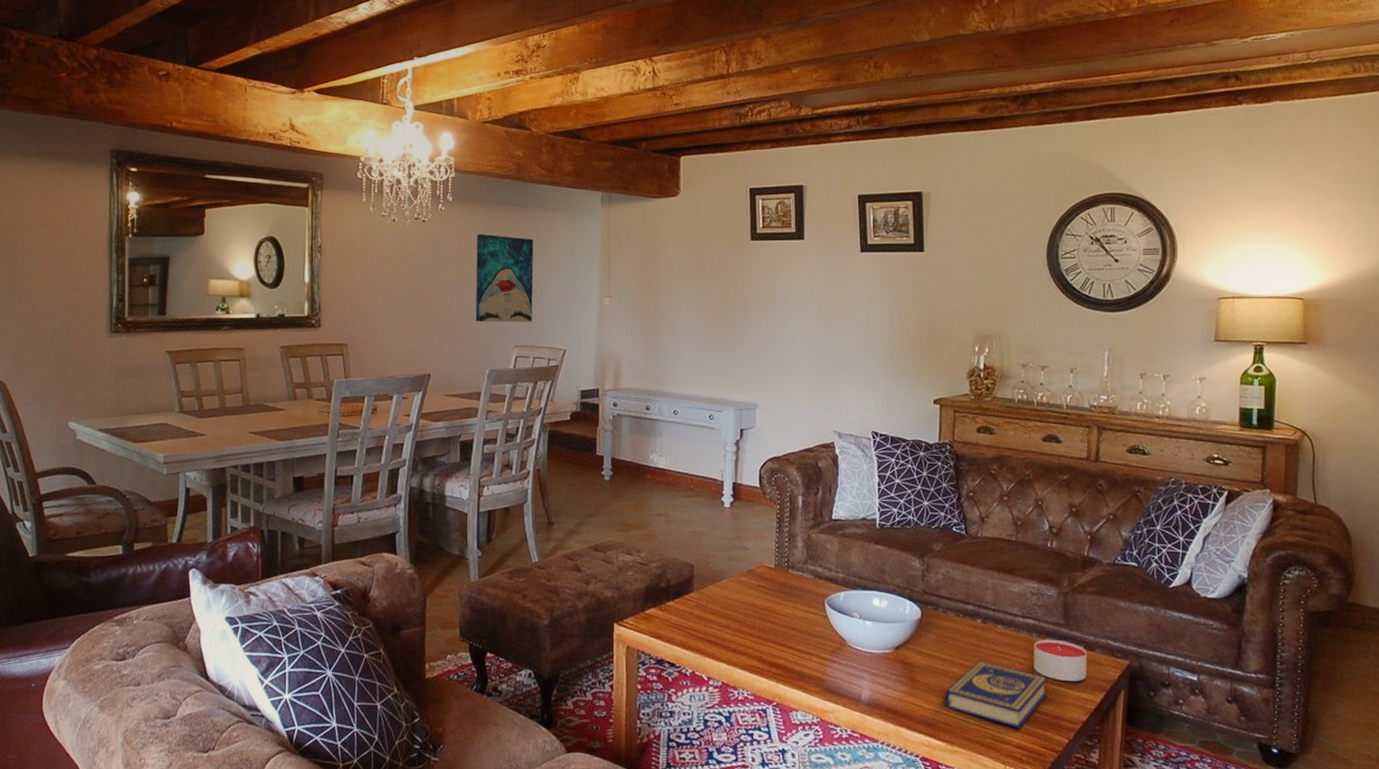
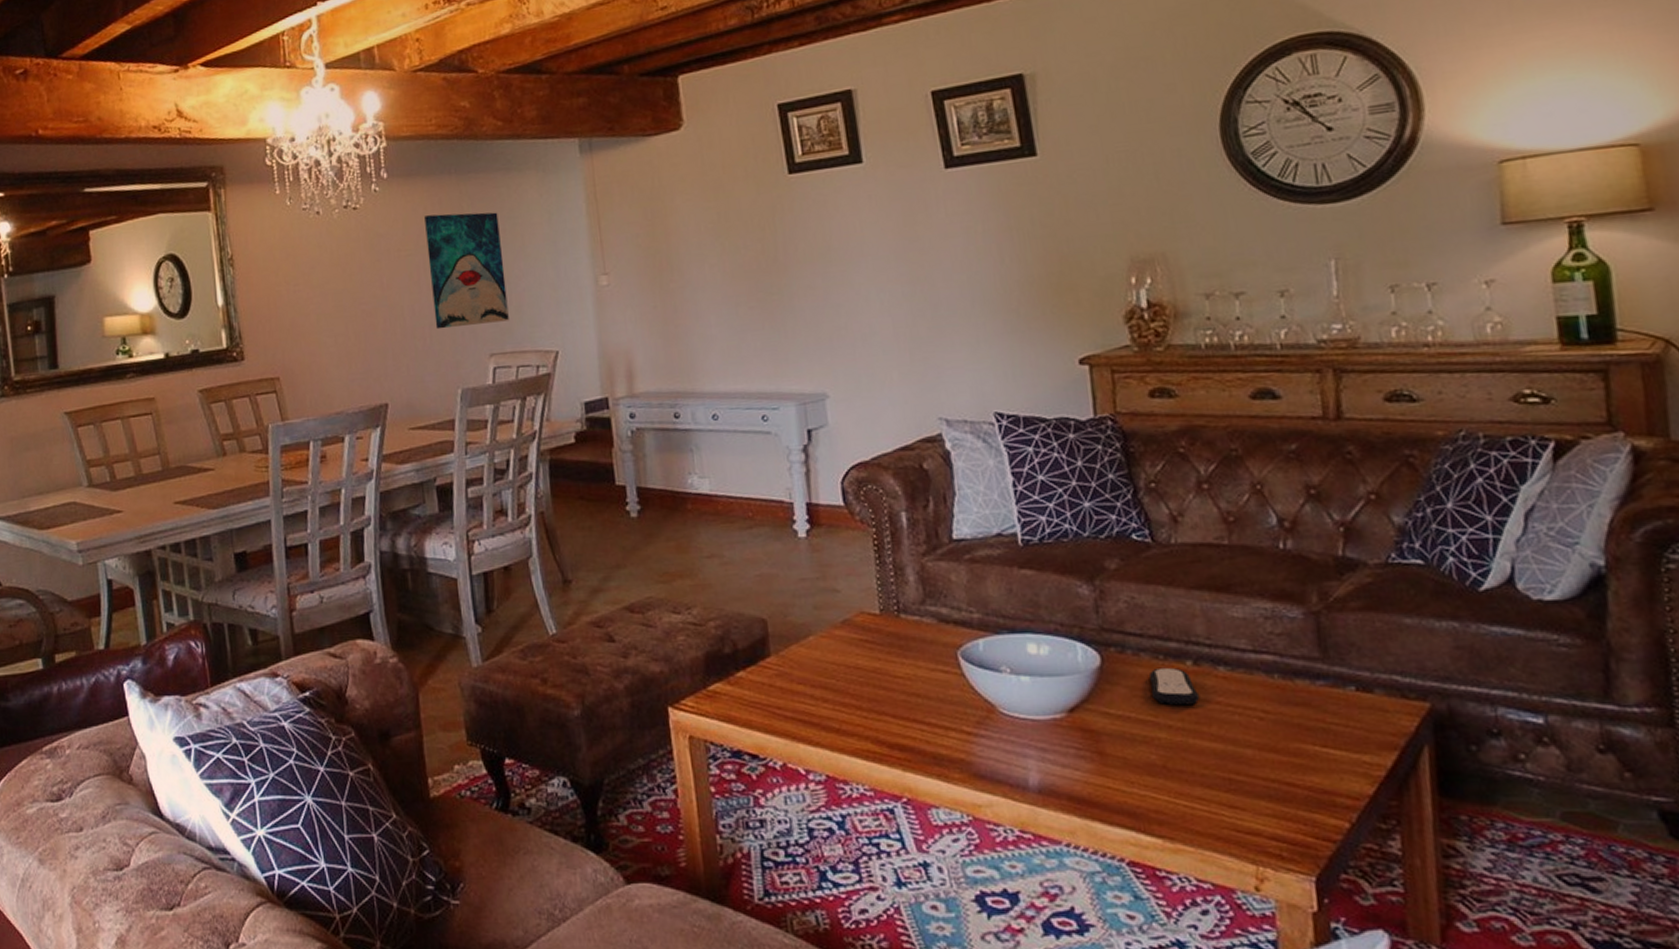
book: present [944,660,1048,729] -> none [1150,719,1308,813]
remote control: none [952,622,982,651] -> present [1150,667,1199,706]
candle: present [1034,639,1087,681] -> none [1277,680,1367,739]

